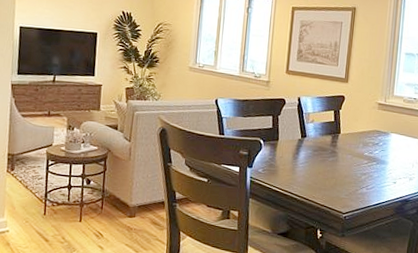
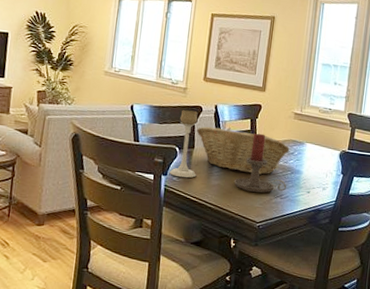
candle holder: none [254,103,282,170] -> present [169,110,198,178]
fruit basket: none [280,118,375,166] -> present [196,126,290,175]
candle holder: none [318,124,372,184] -> present [233,133,286,193]

